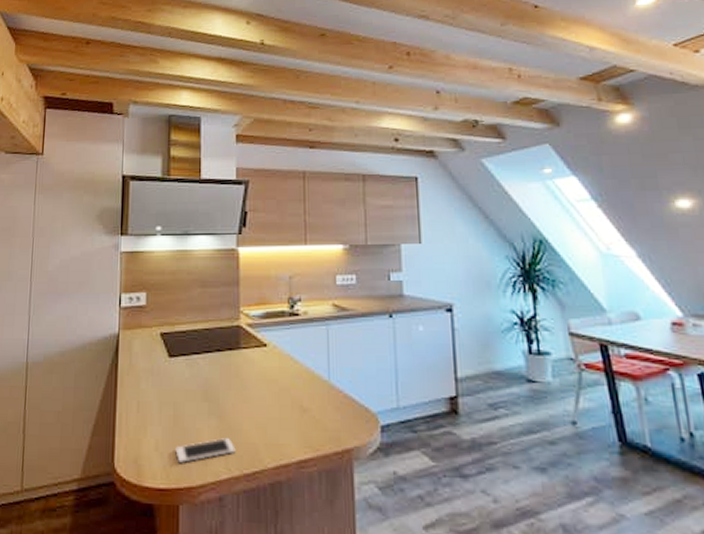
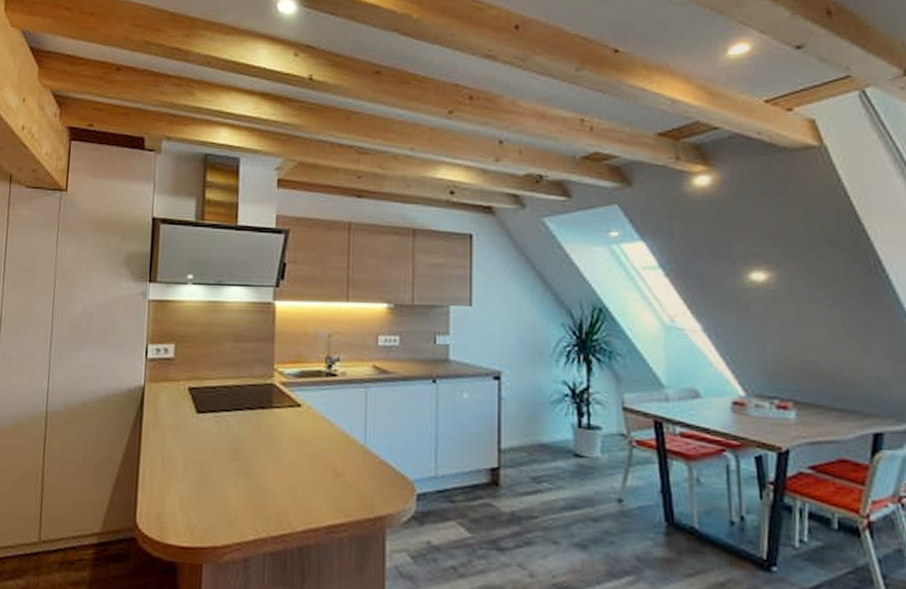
cell phone: present [175,438,236,463] -> none [200,499,264,522]

